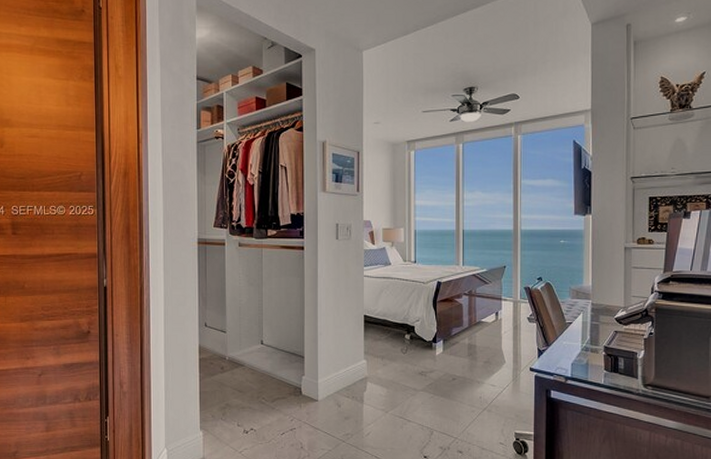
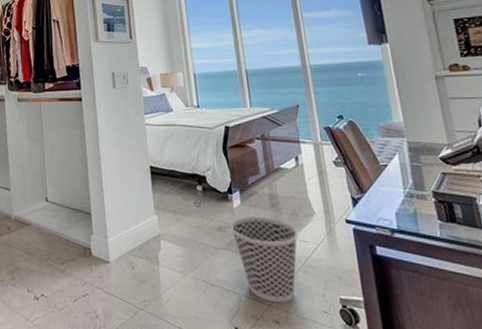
wastebasket: none [431,362,488,436] -> present [230,215,298,303]

